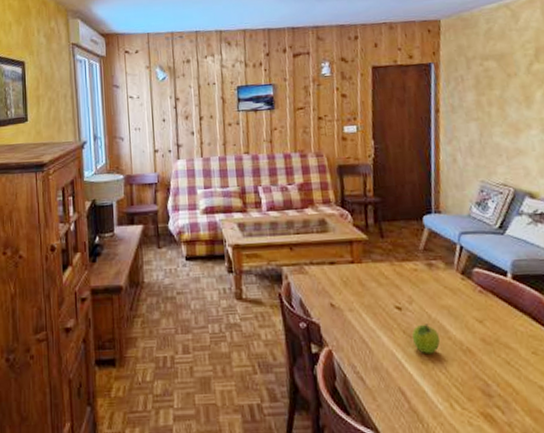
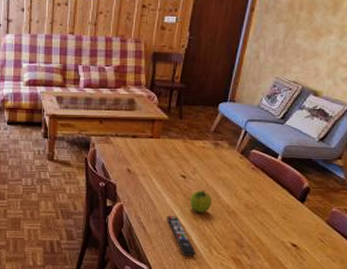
remote control: none [388,360,435,415] -> present [167,216,196,256]

